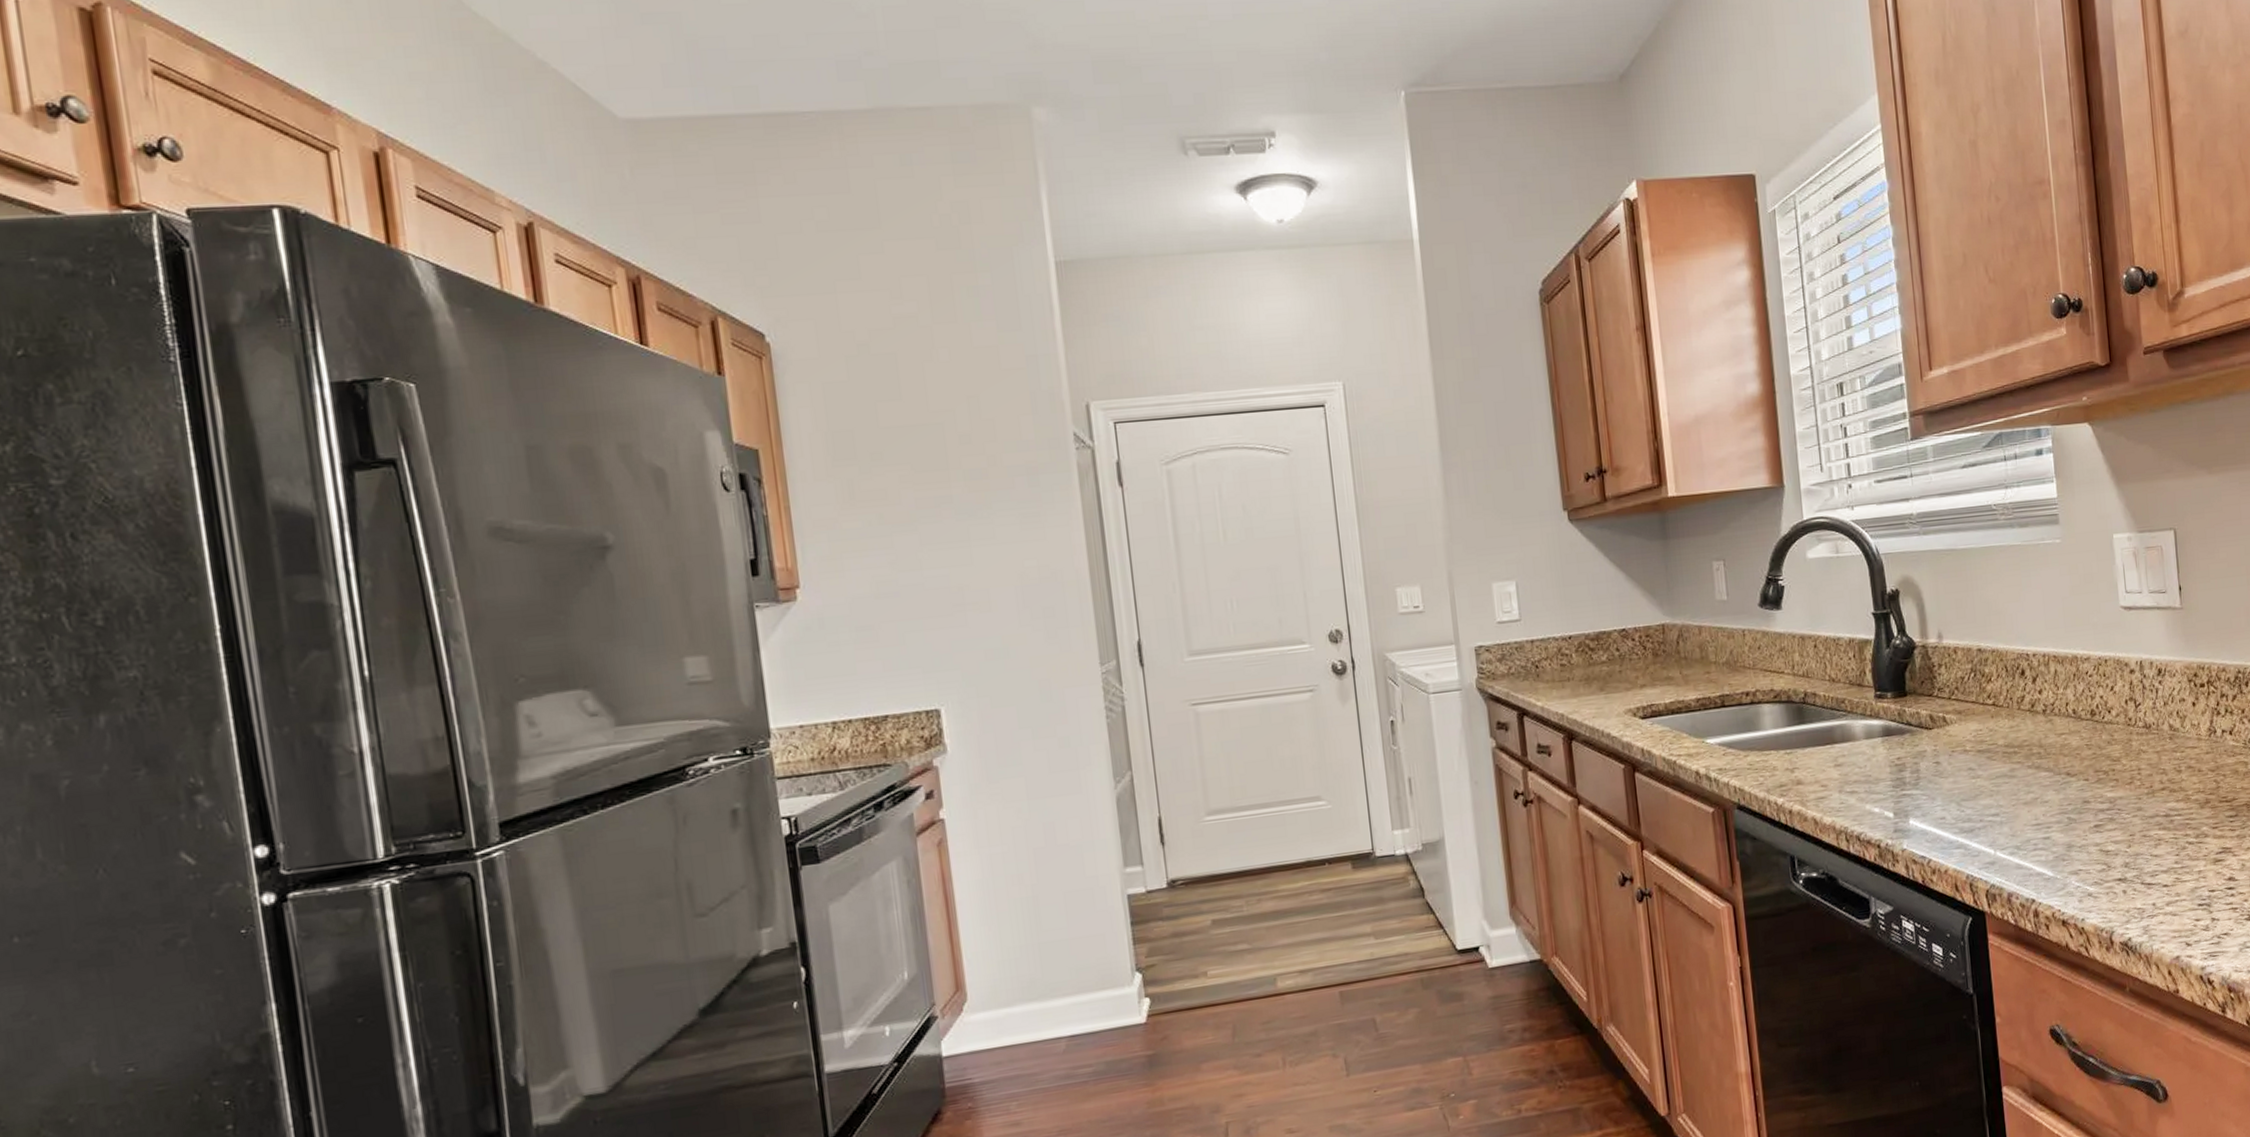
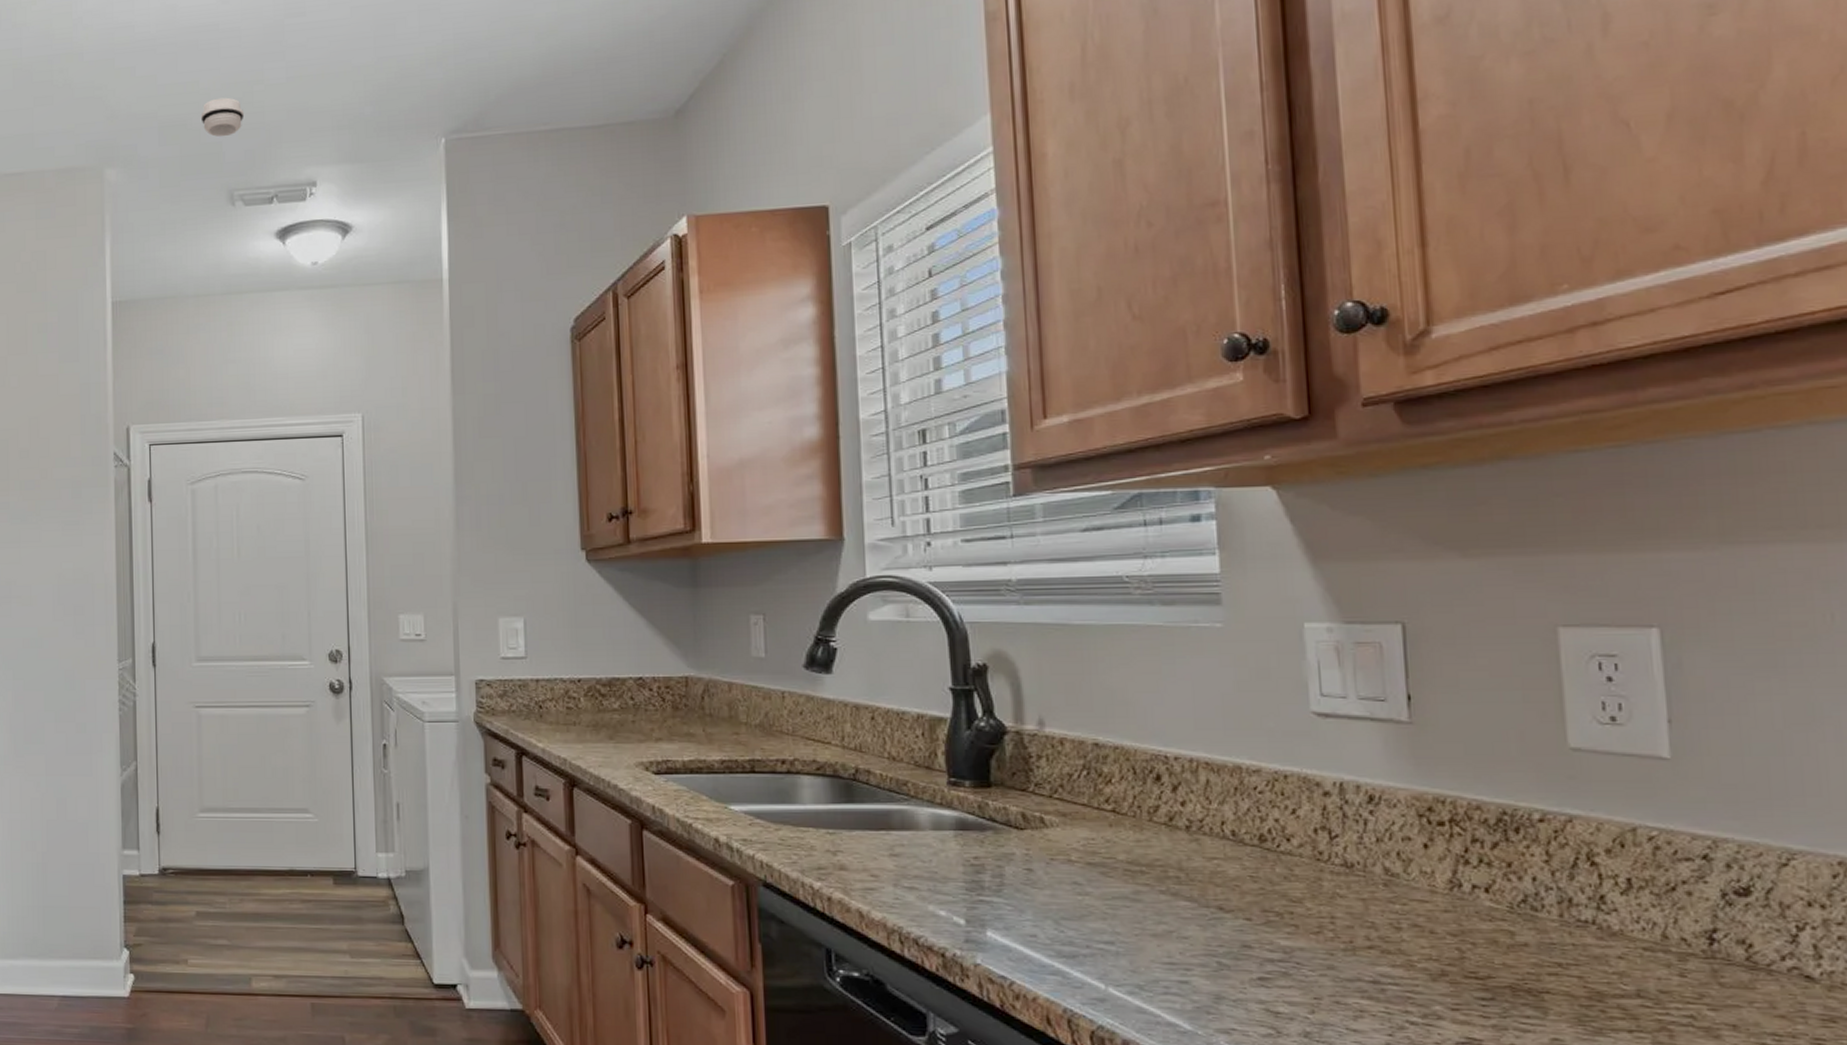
smoke detector: none [1139,32,1190,77] -> present [200,97,245,137]

